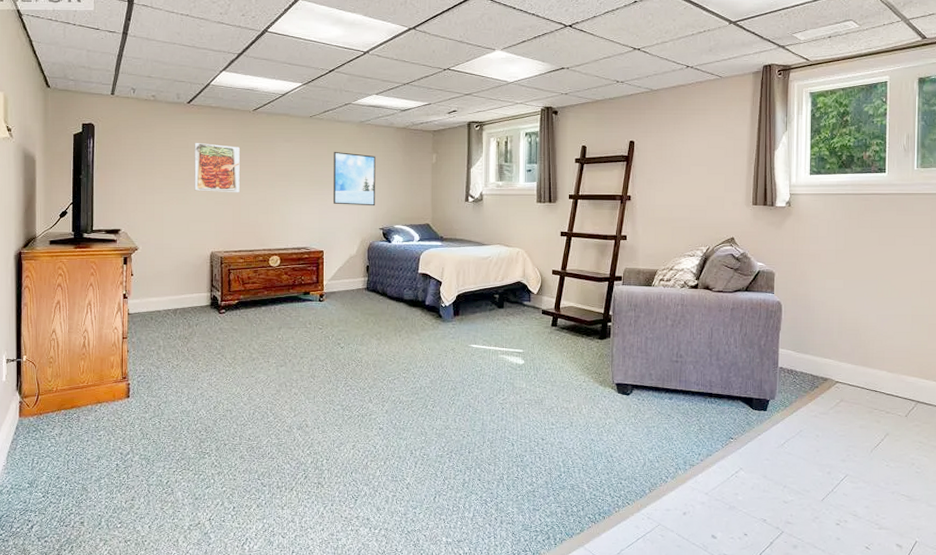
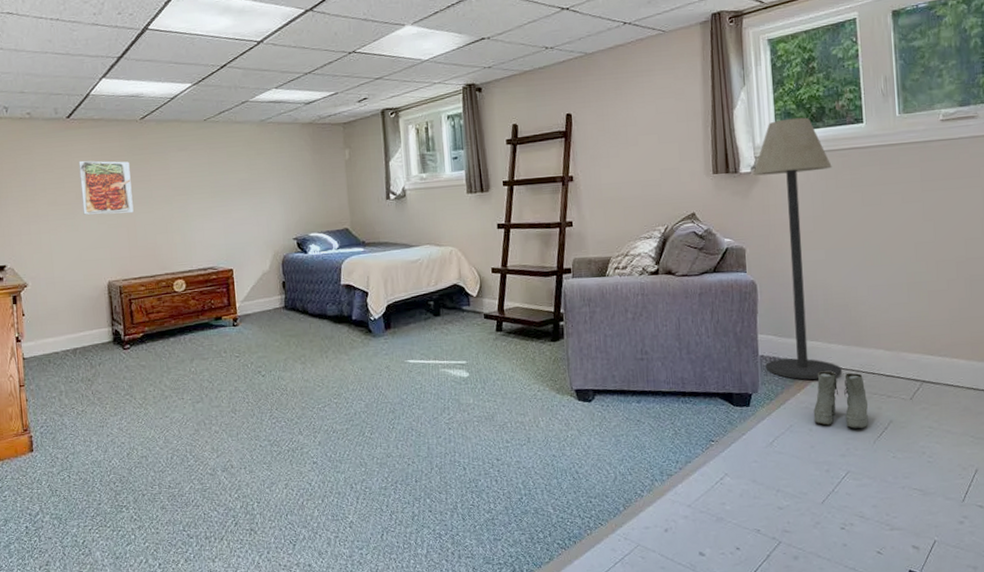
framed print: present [334,152,376,206] -> none [234,156,286,216]
floor lamp: none [783,163,856,393] -> present [753,117,843,380]
boots: none [821,385,869,439] -> present [813,371,869,429]

